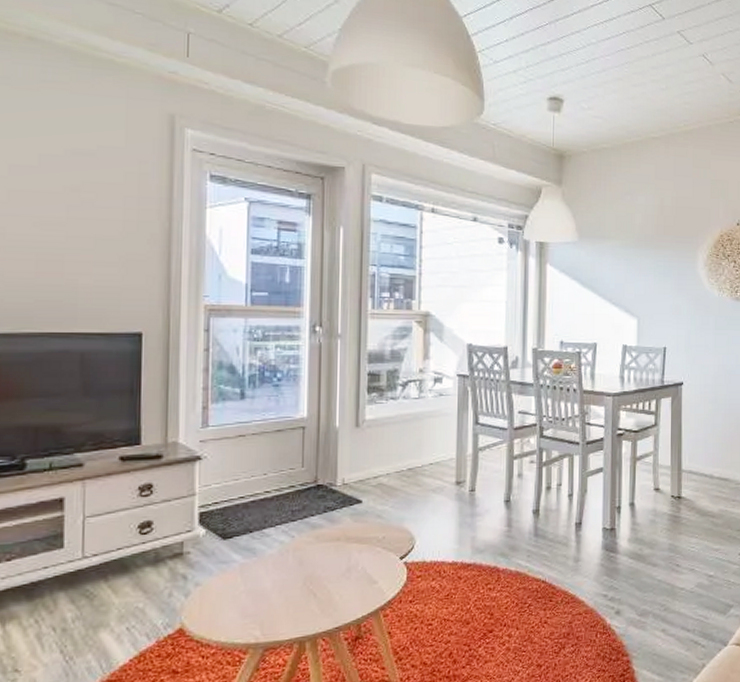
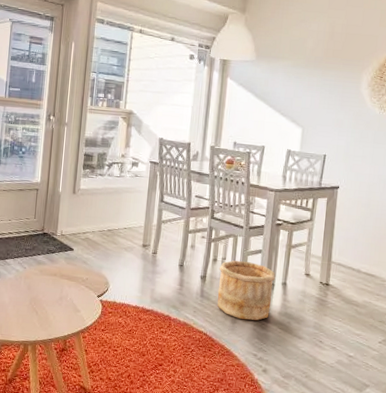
wooden bucket: none [554,484,621,556] -> present [217,260,275,320]

